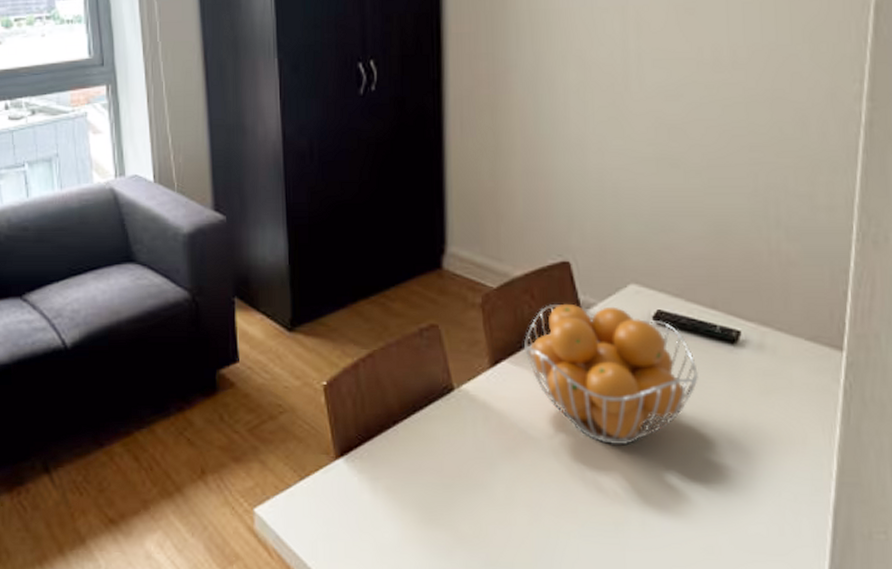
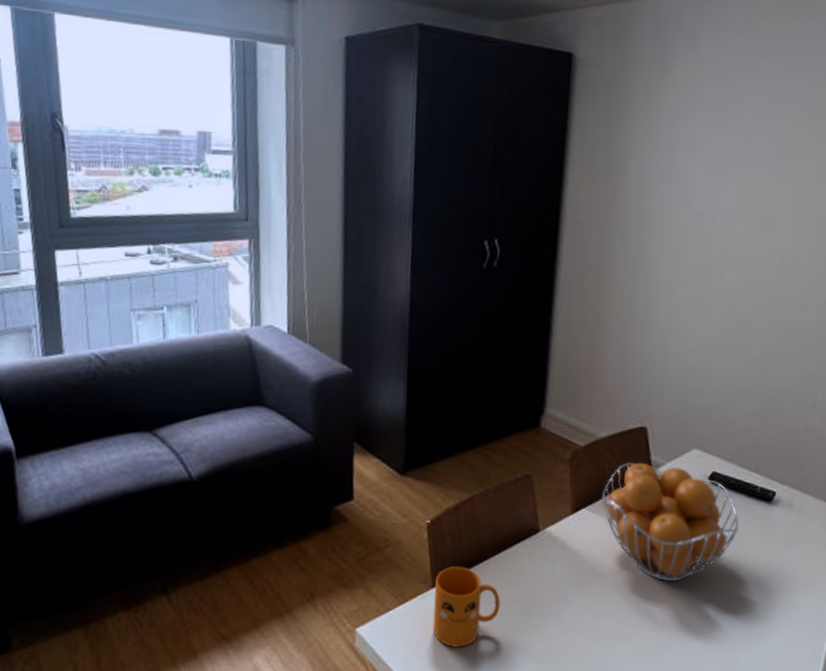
mug: none [339,433,416,529] -> present [433,566,501,648]

